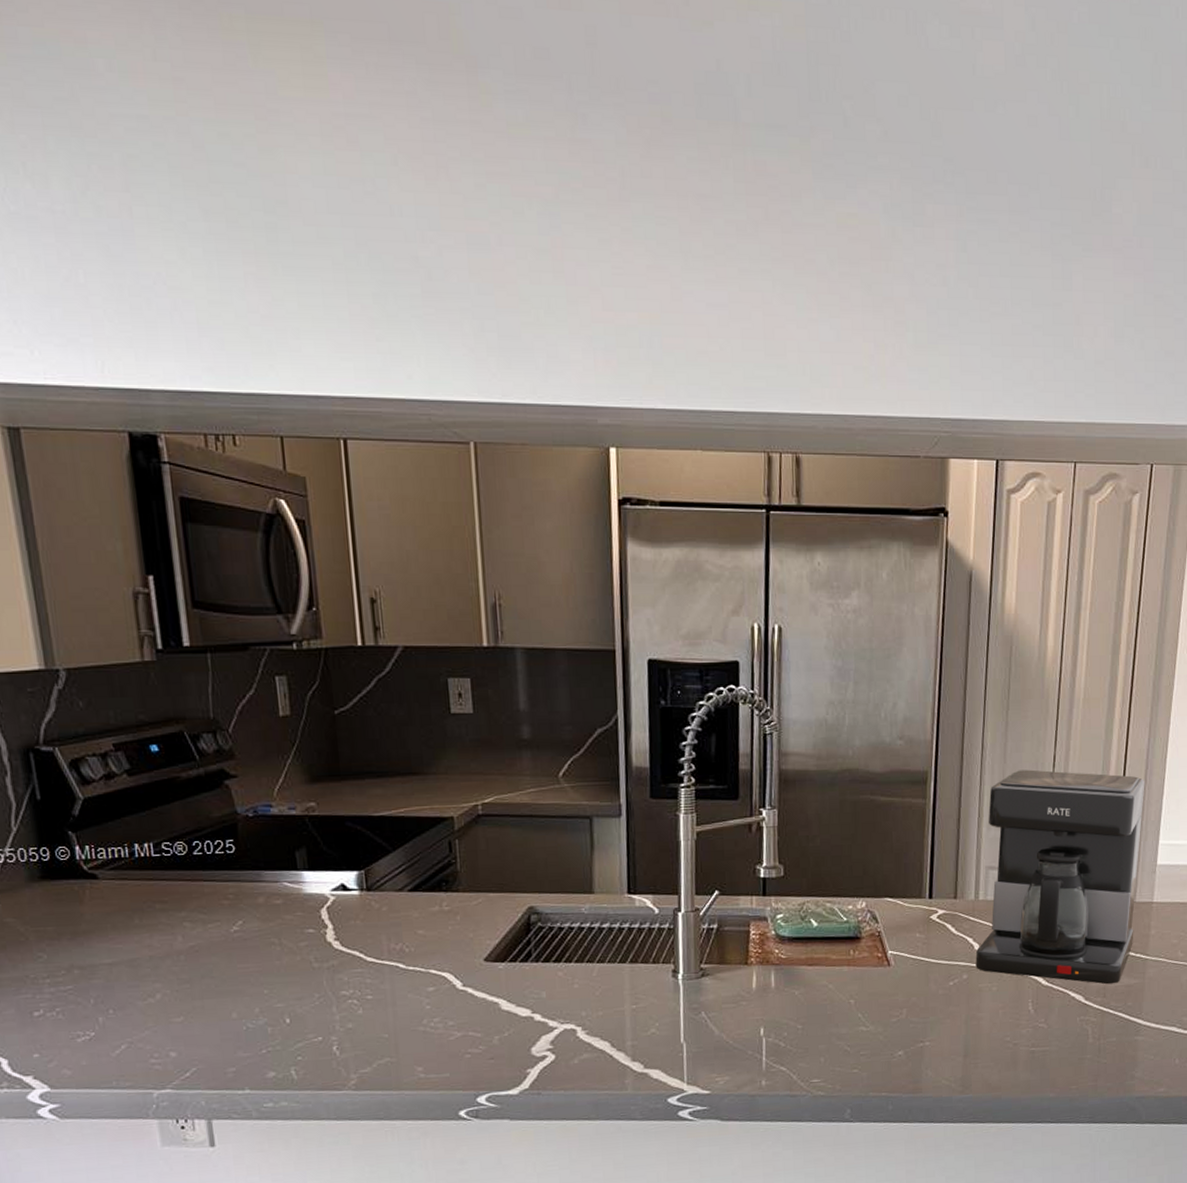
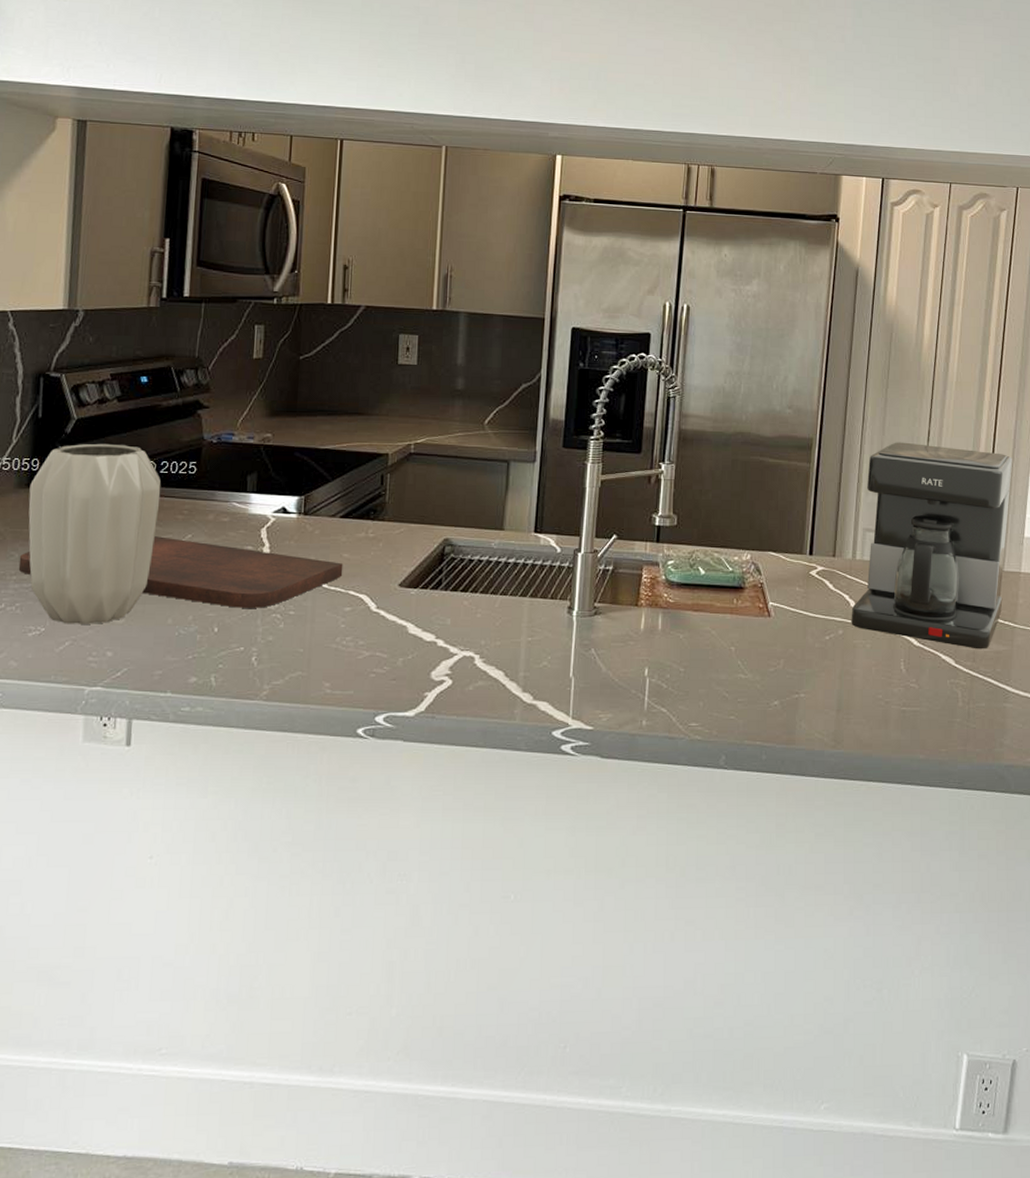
vase: none [43,825,203,1027] -> present [28,443,162,624]
cutting board: none [48,925,420,996] -> present [18,536,343,608]

